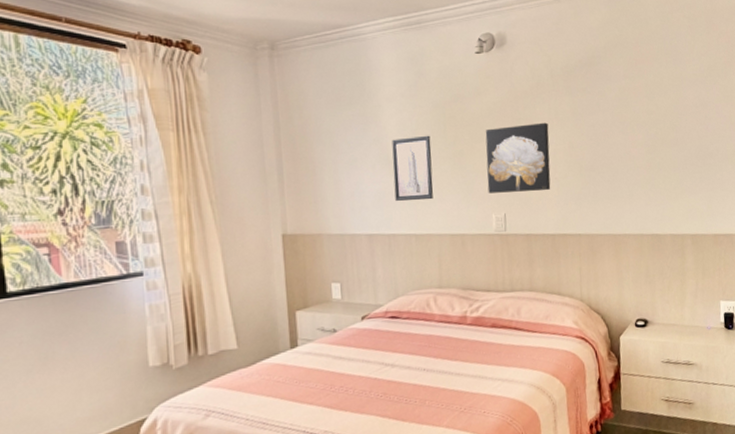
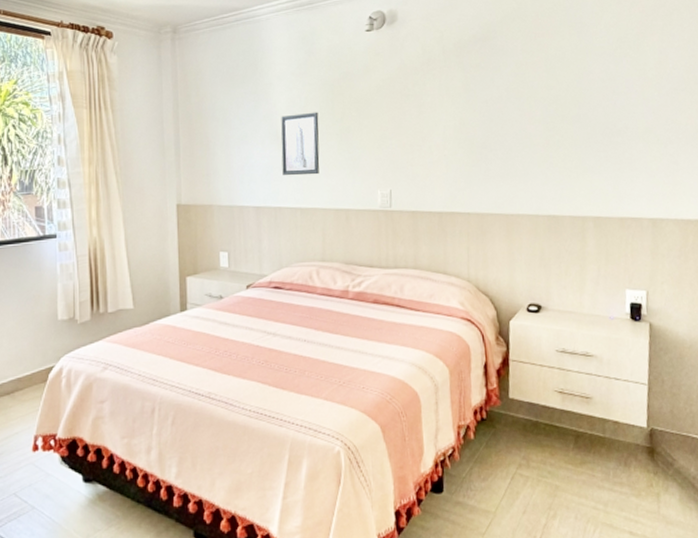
wall art: present [485,122,551,193] -> none [373,99,439,169]

